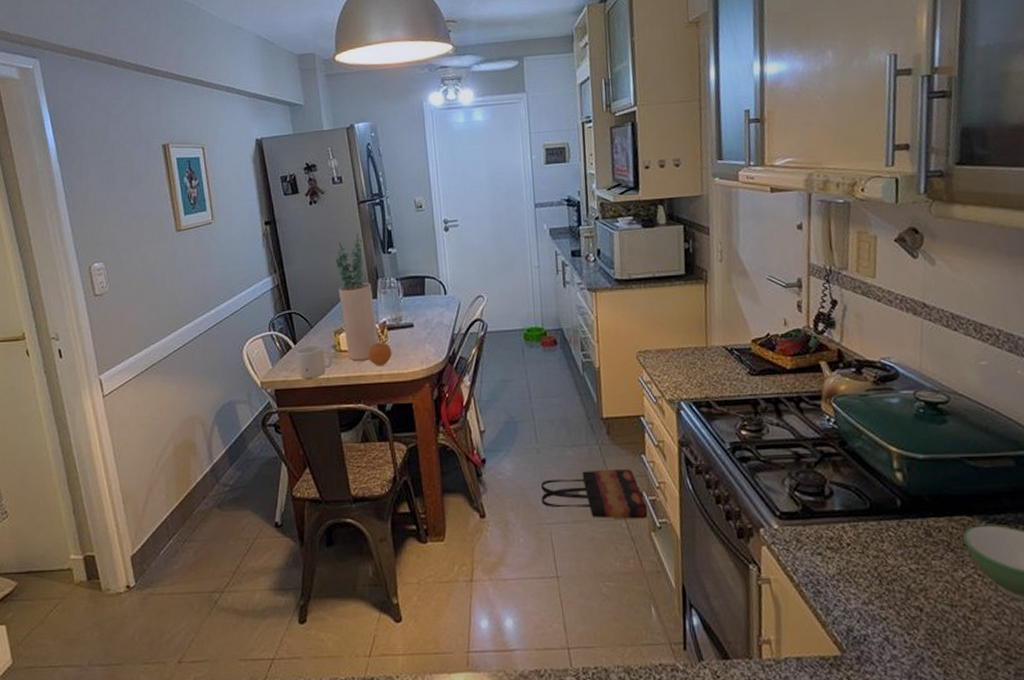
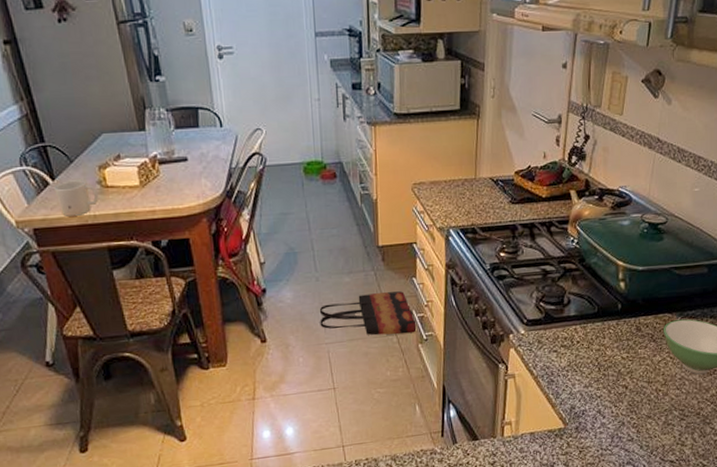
vase: present [336,232,378,361] -> none [94,56,149,197]
fruit: present [368,342,392,366] -> none [138,177,165,202]

